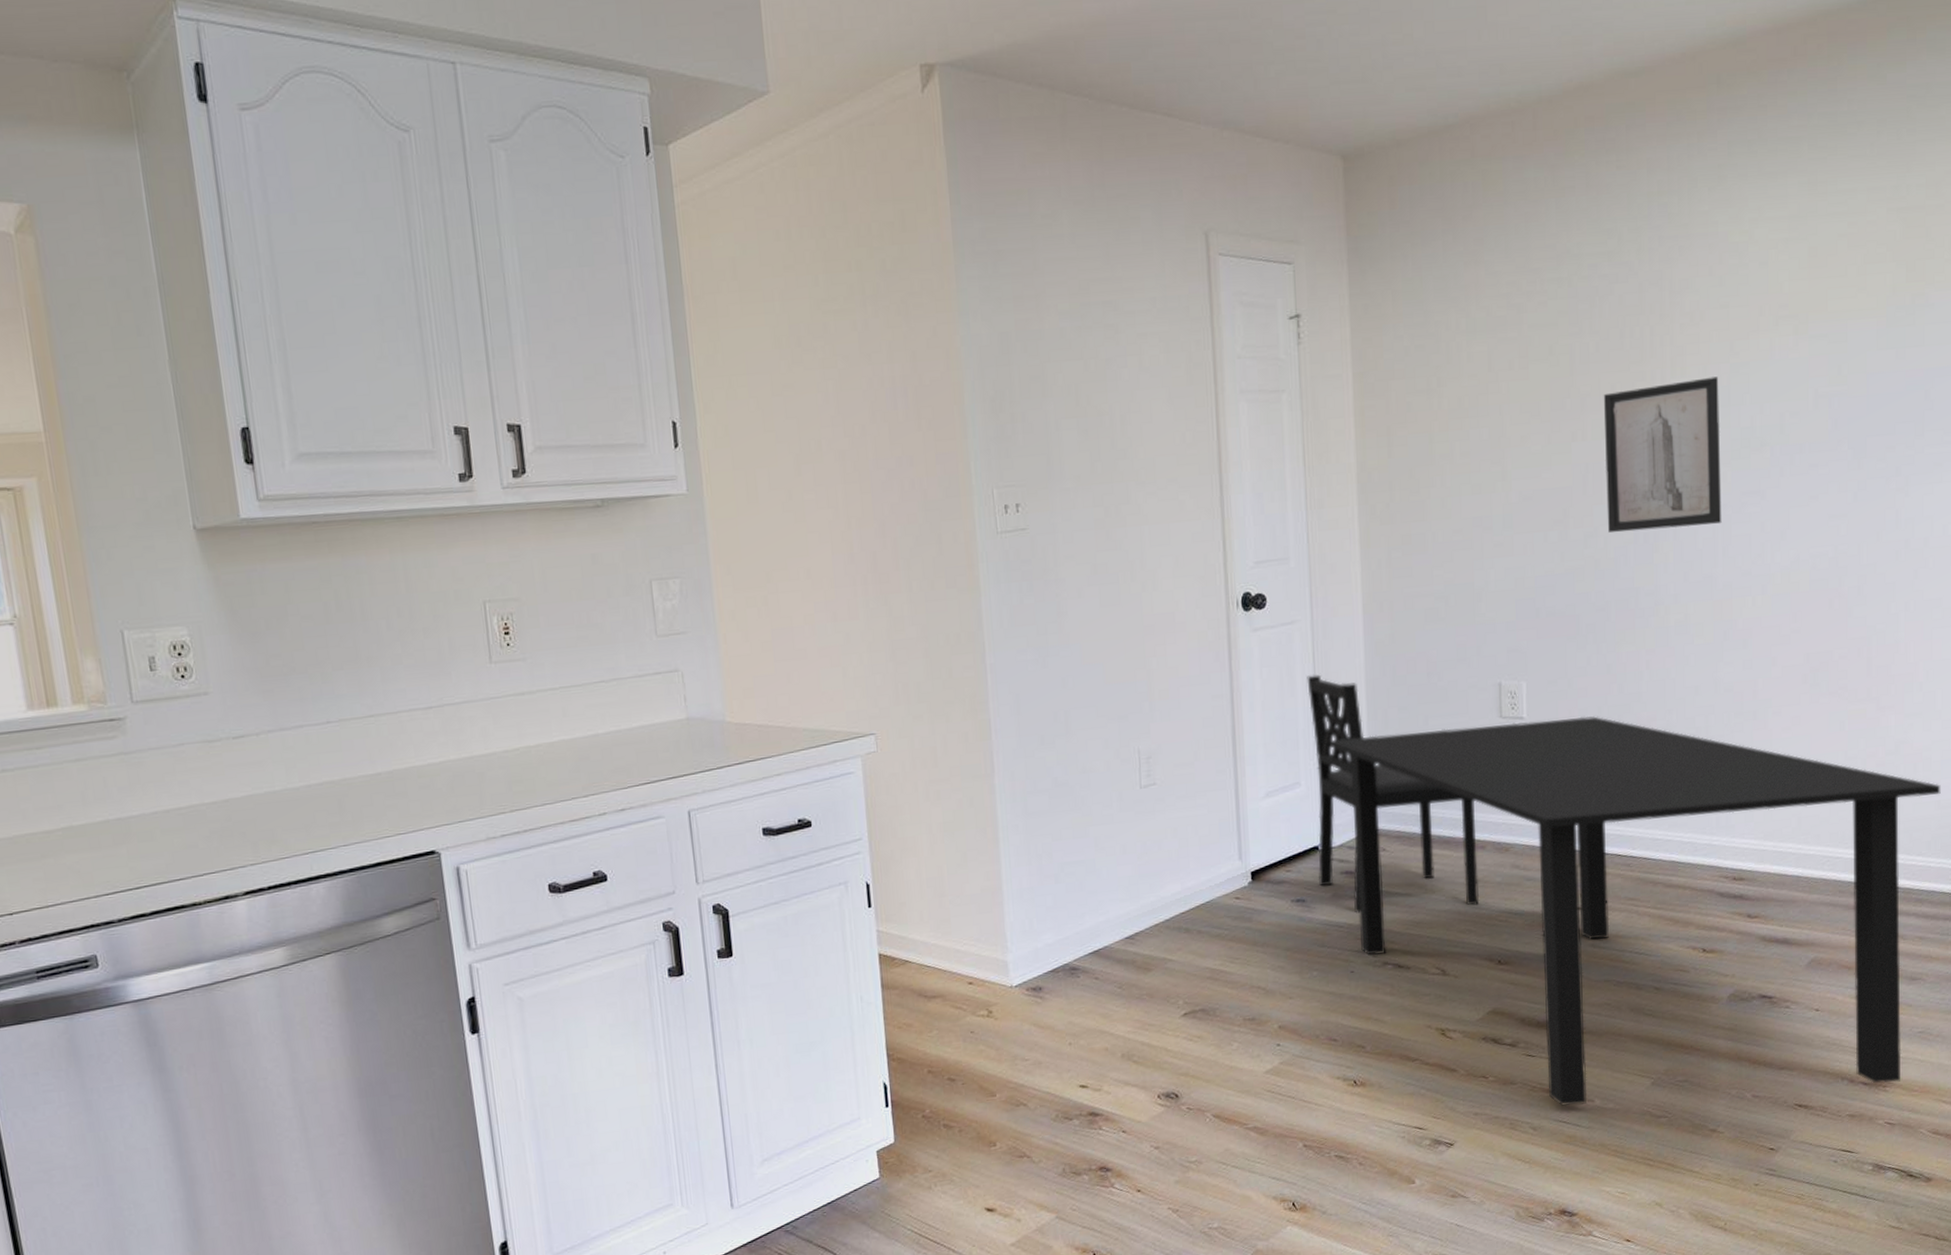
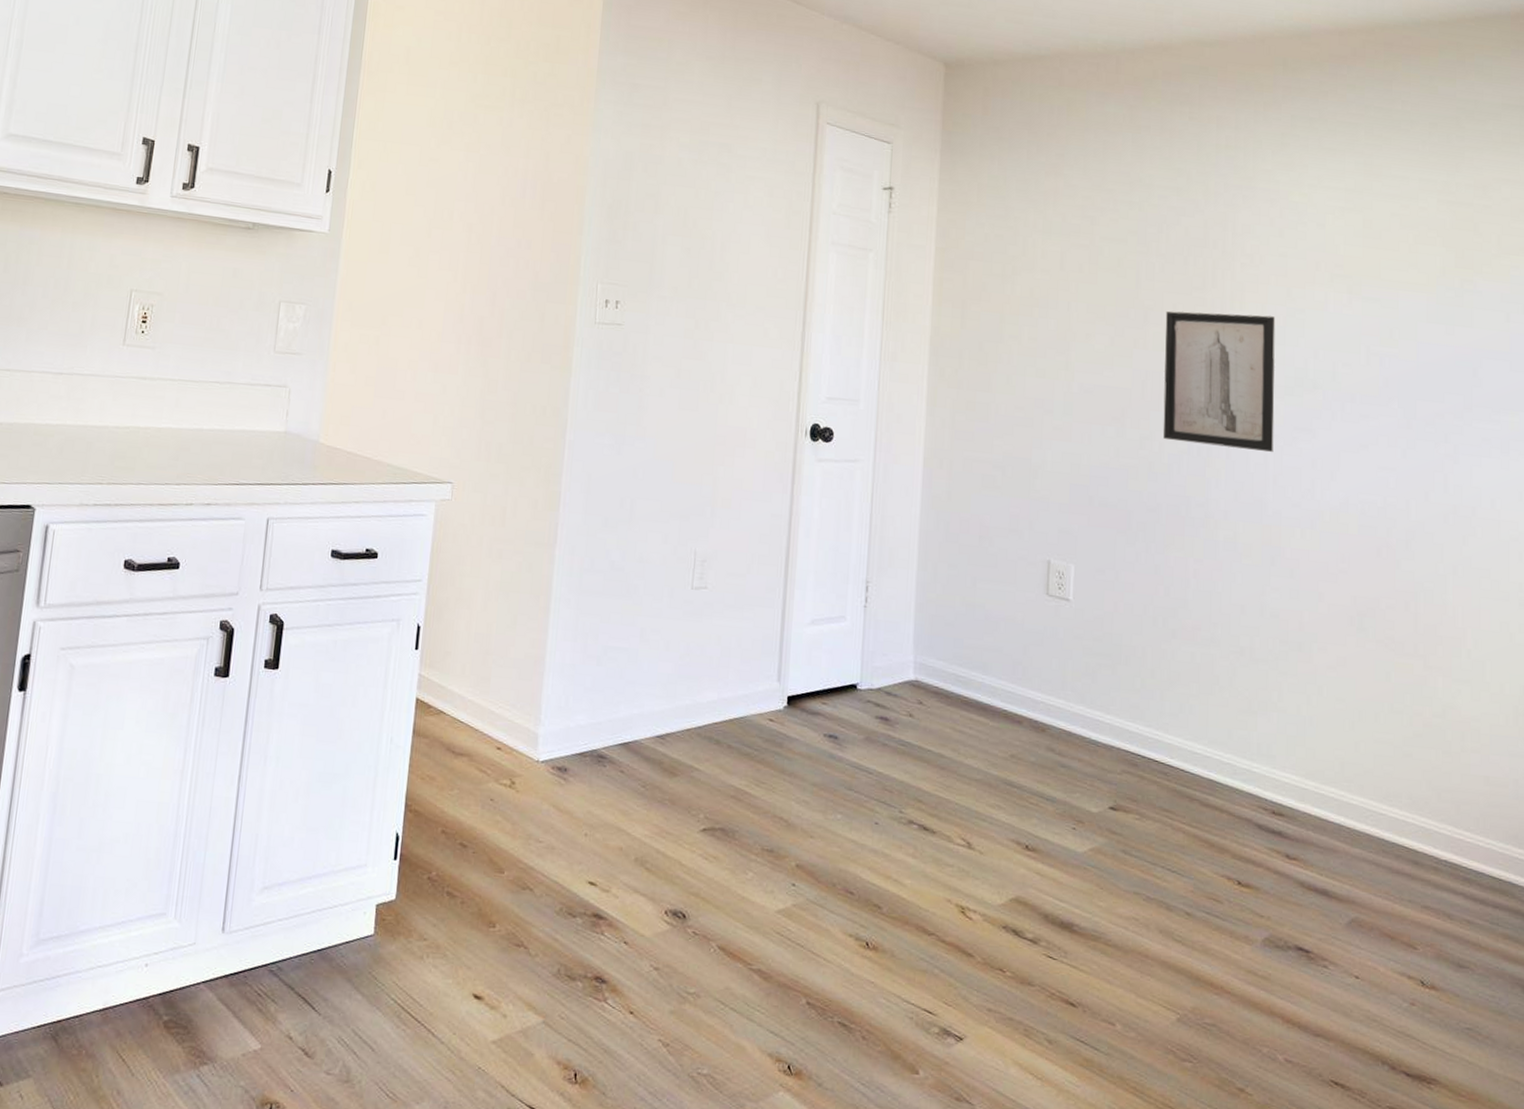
dining set: present [1307,674,1941,1107] -> none [852,514,1490,1081]

